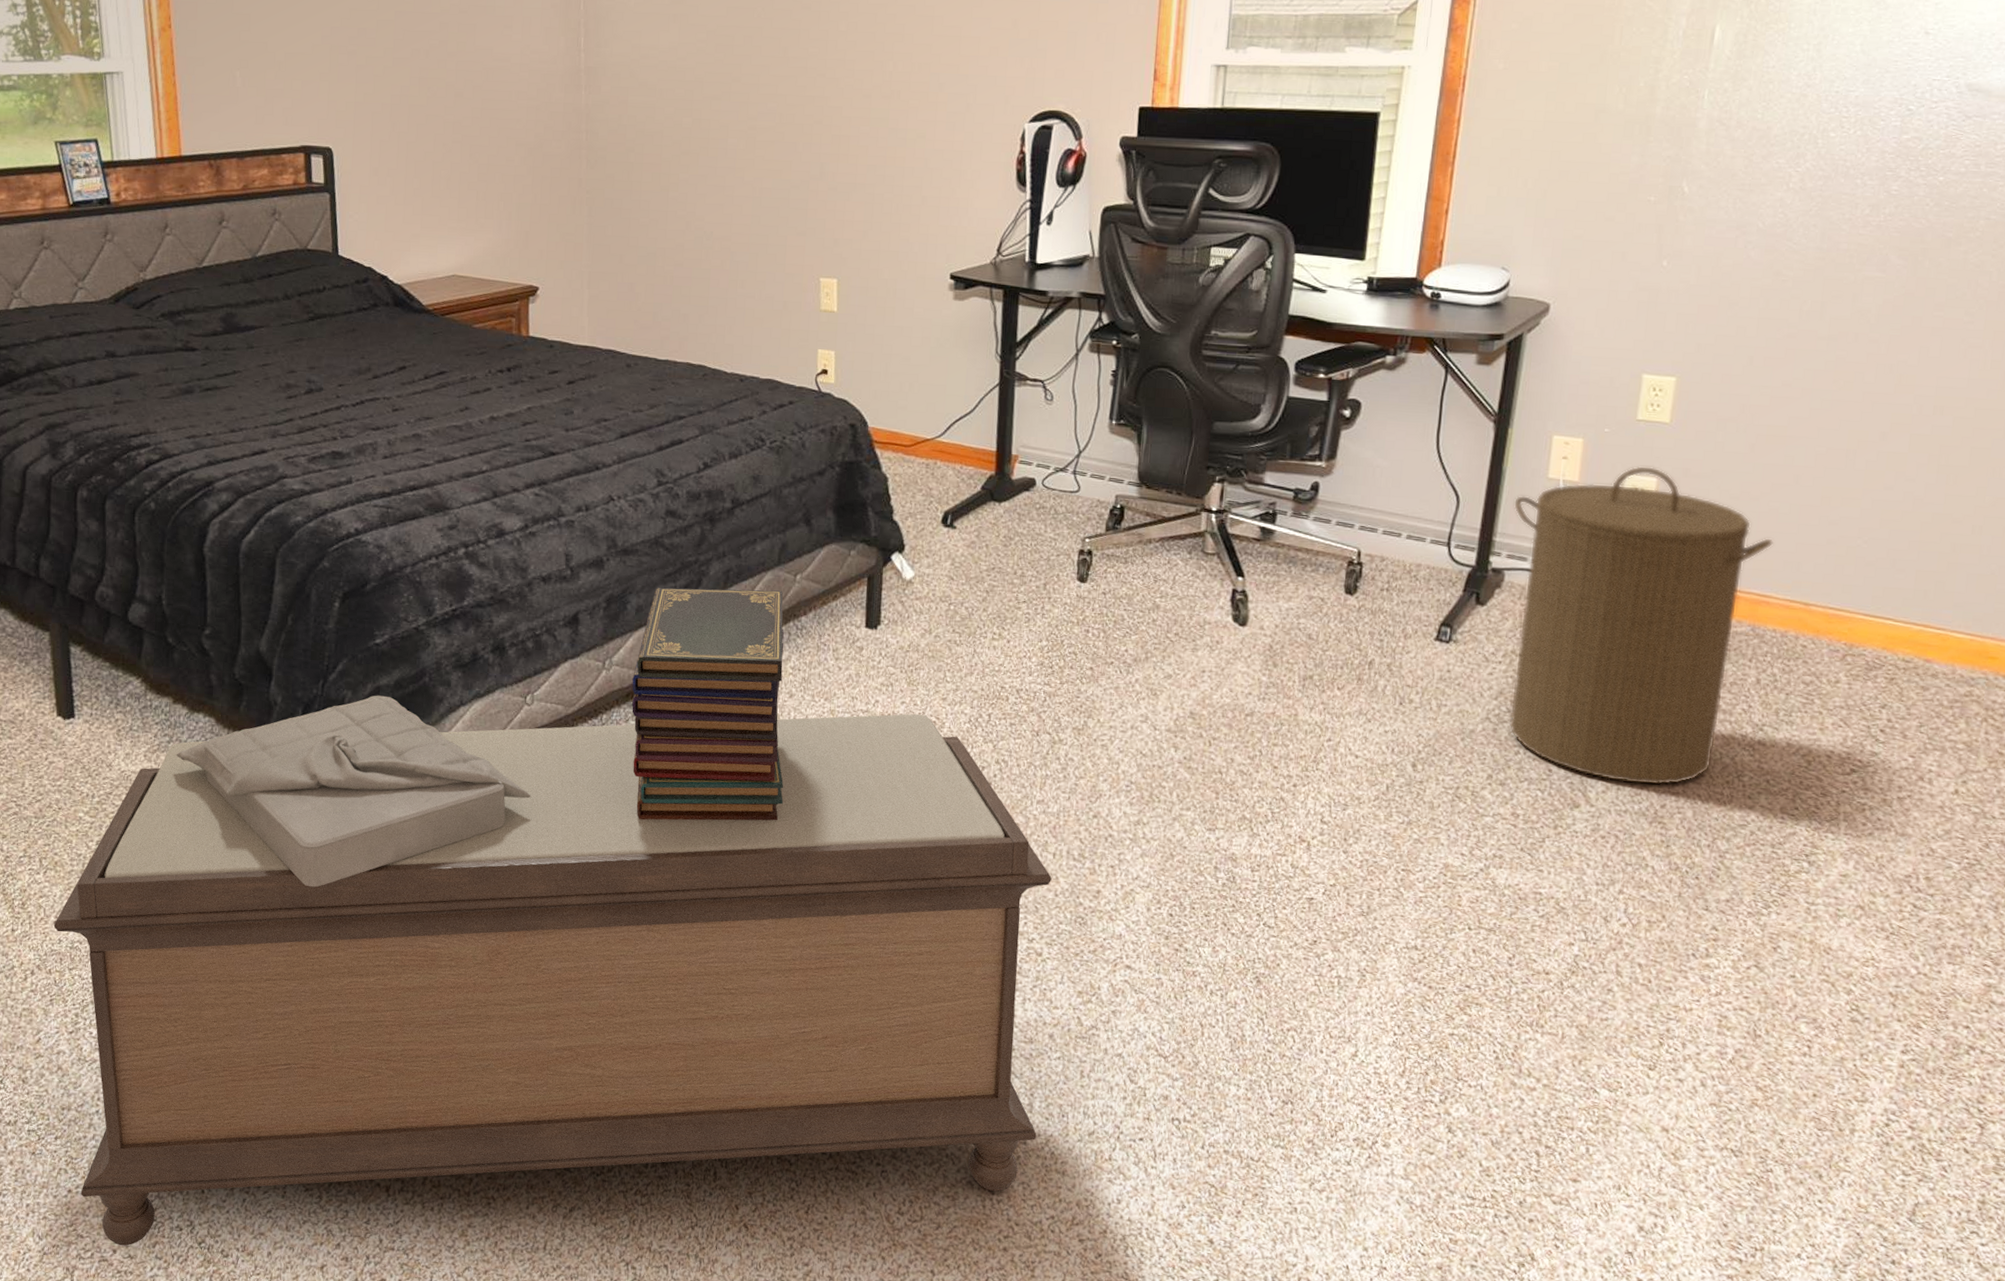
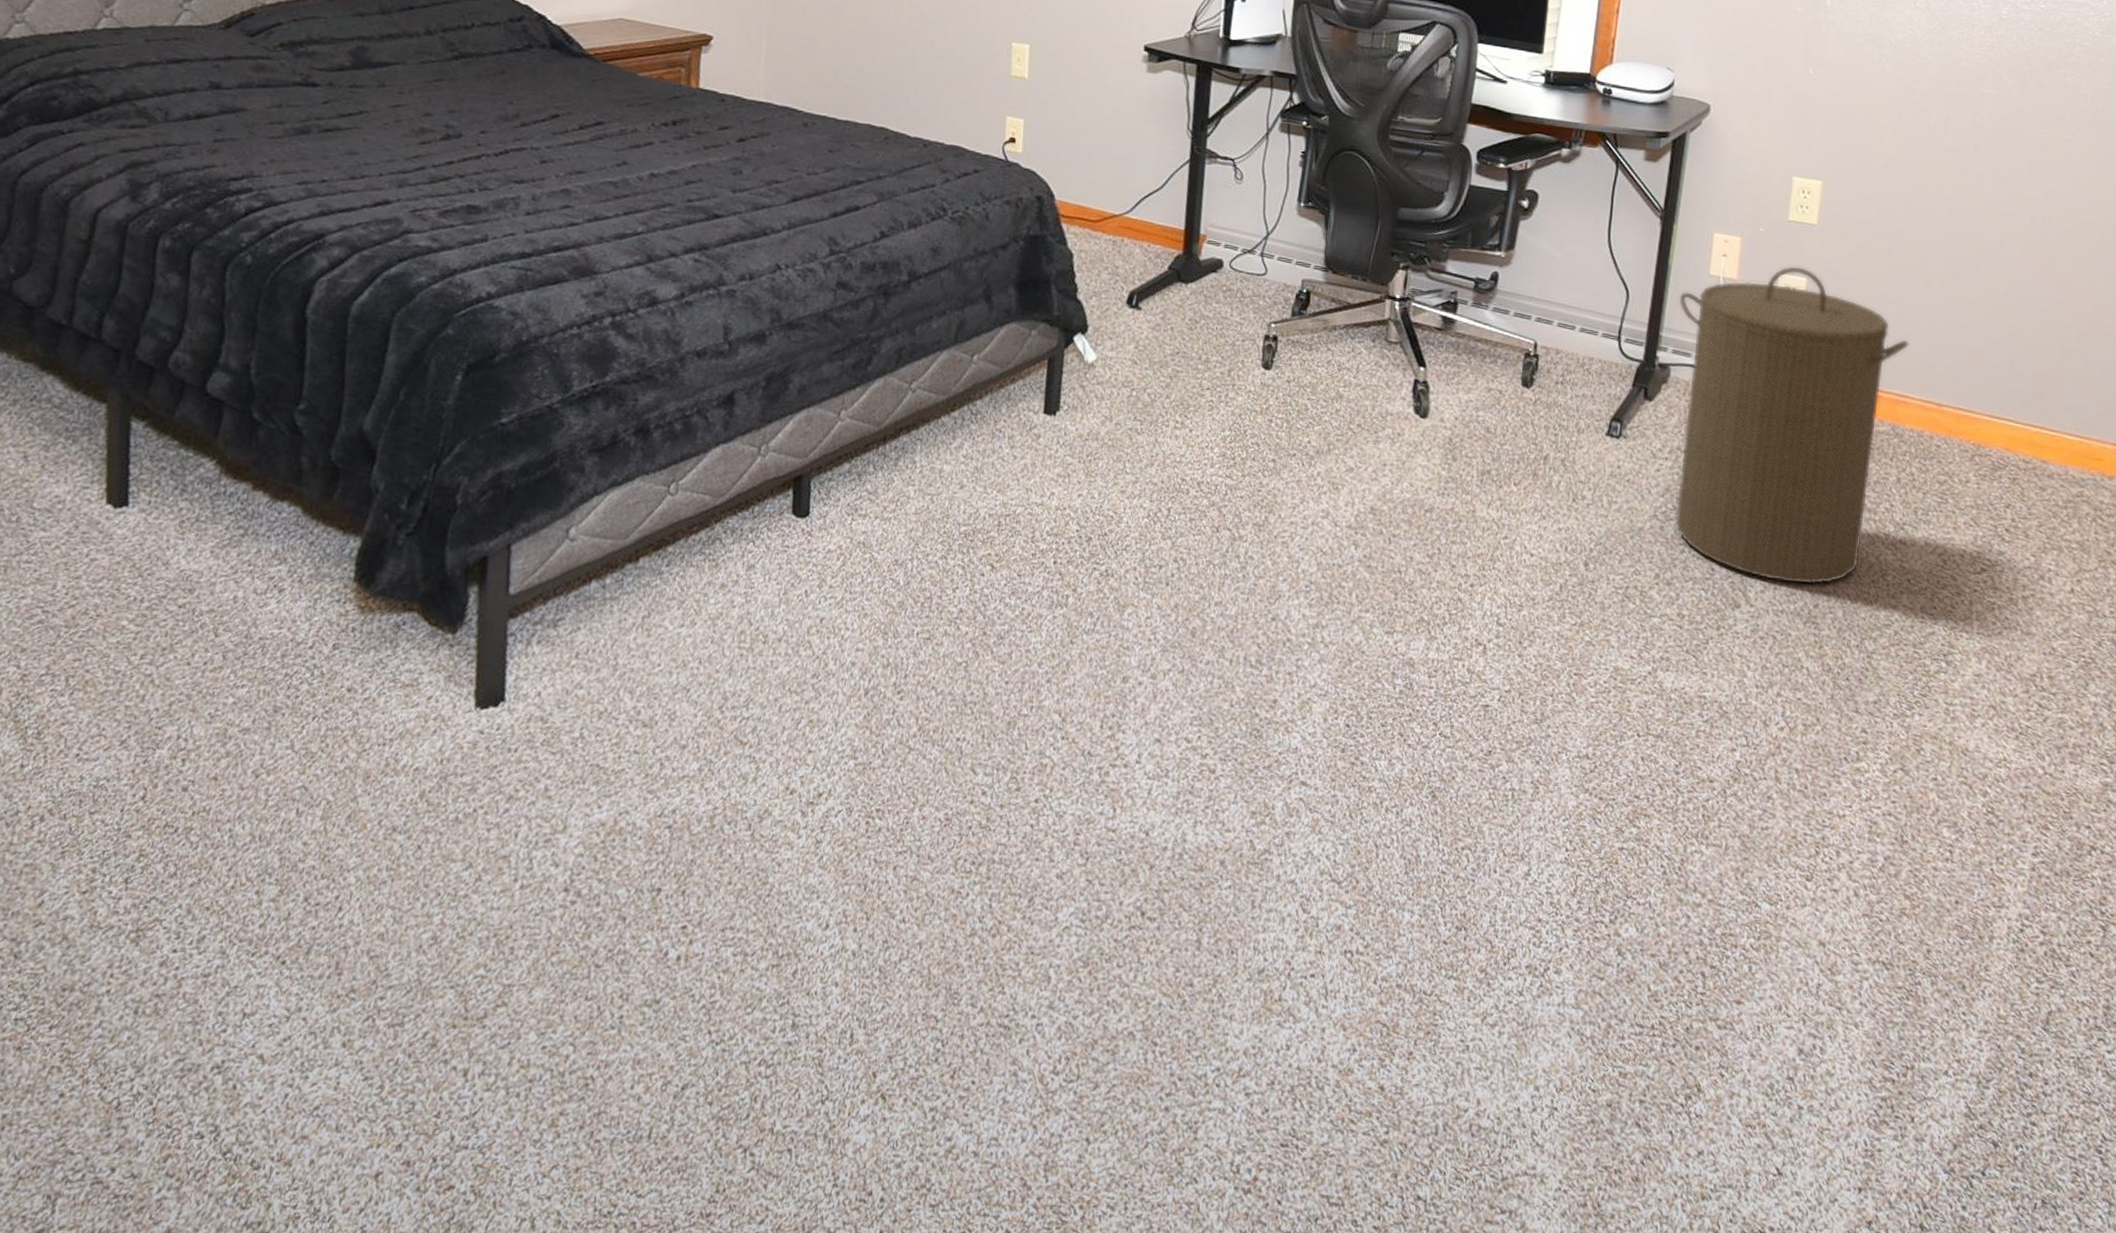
bench: present [53,713,1052,1246] -> none [75,507,1228,1162]
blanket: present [176,695,531,888] -> none [250,482,668,708]
book stack: present [632,587,784,821] -> none [784,366,959,626]

